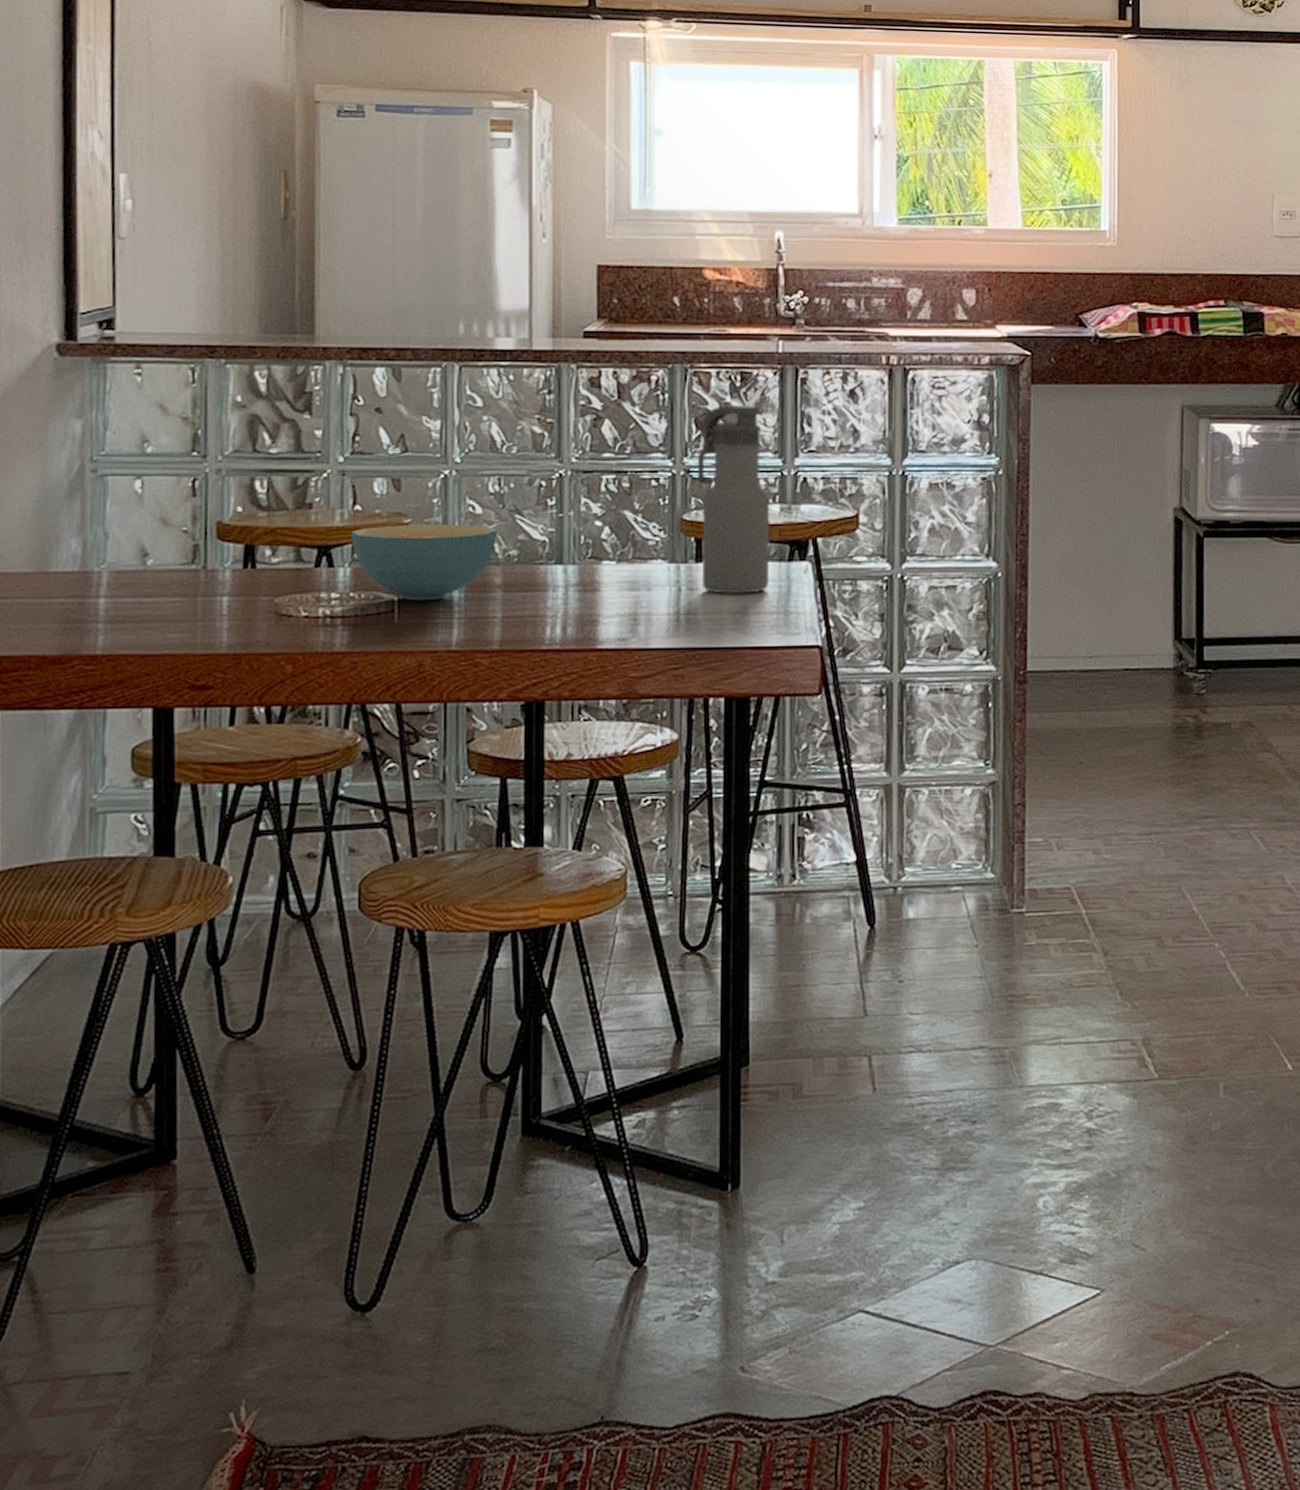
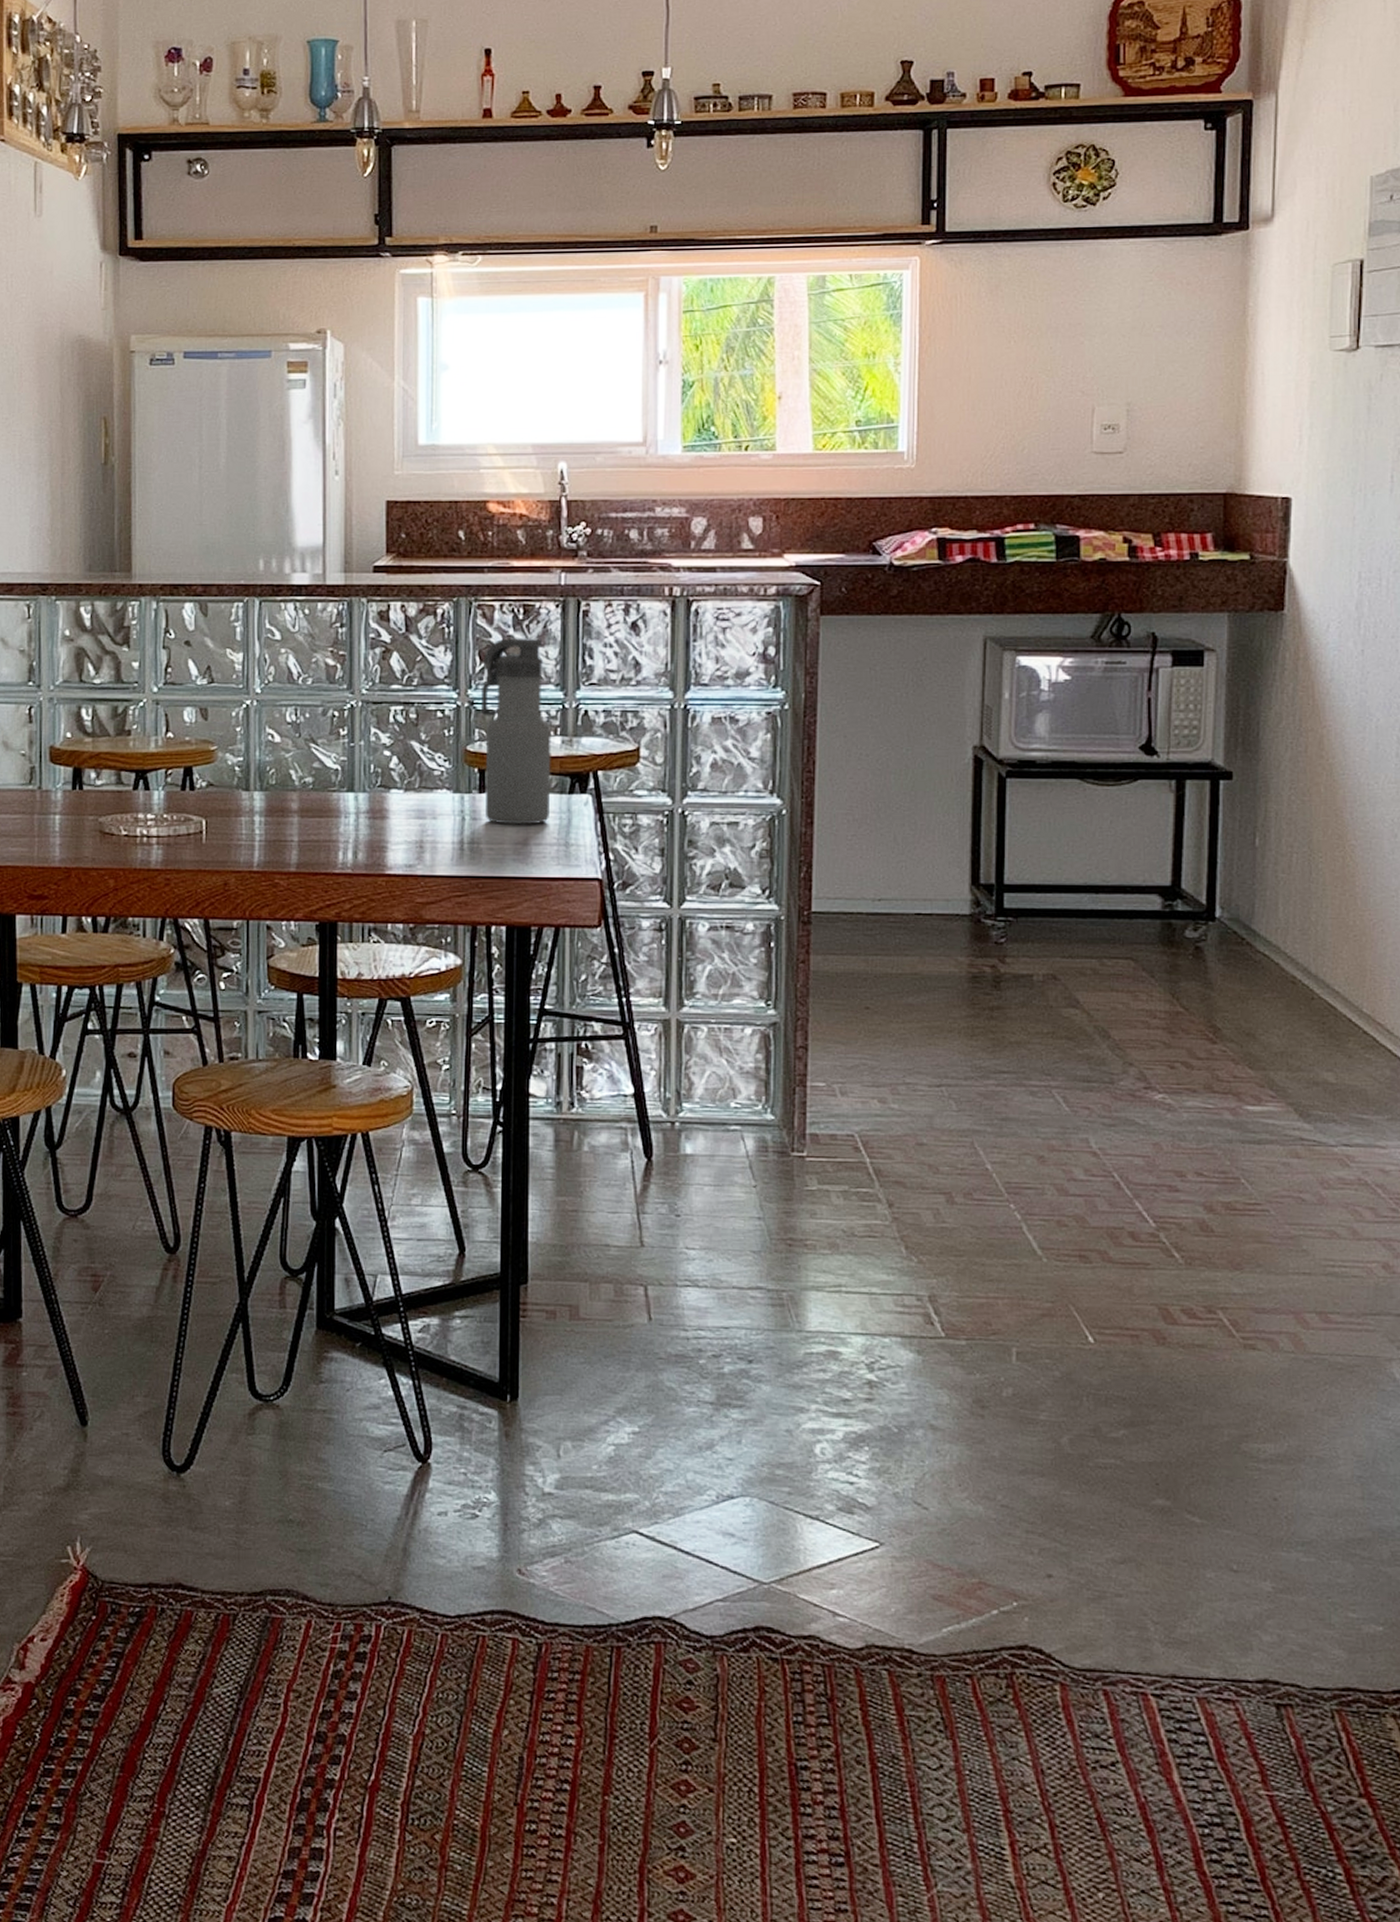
cereal bowl: present [351,524,497,600] -> none [164,751,294,823]

